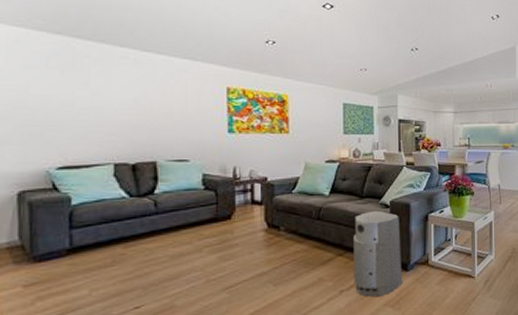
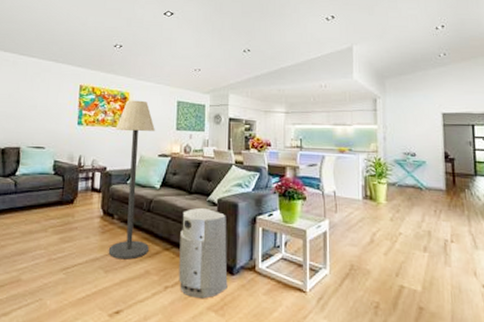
floor lamp: none [274,103,321,271] -> present [108,100,155,260]

